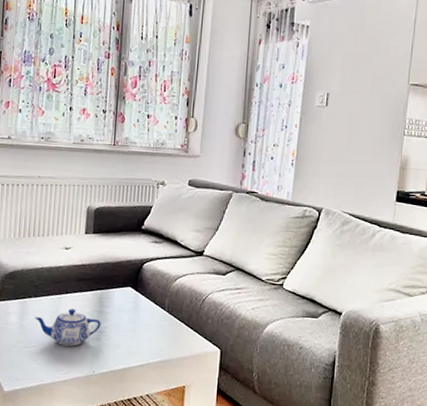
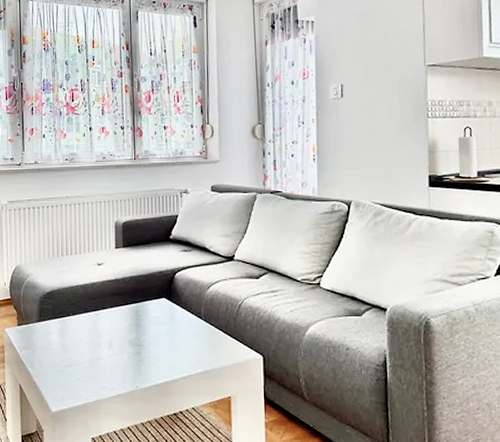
teapot: present [35,308,101,347] -> none [75,324,139,362]

